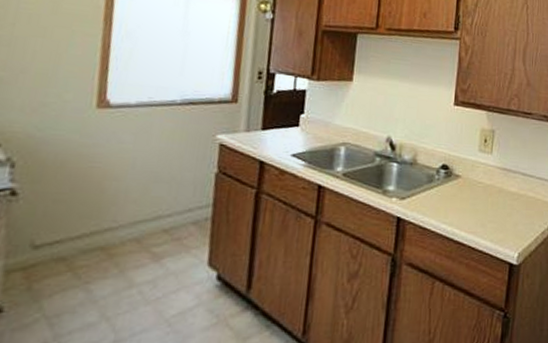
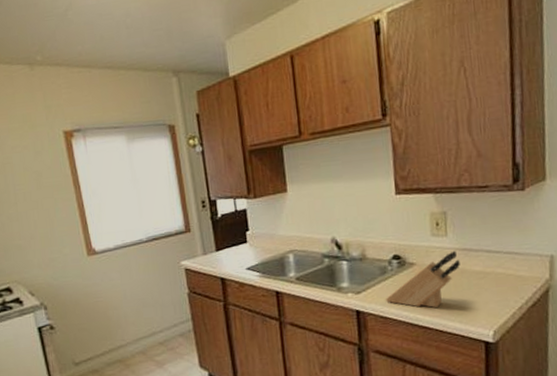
knife block: none [428,169,499,223] -> present [386,250,460,308]

